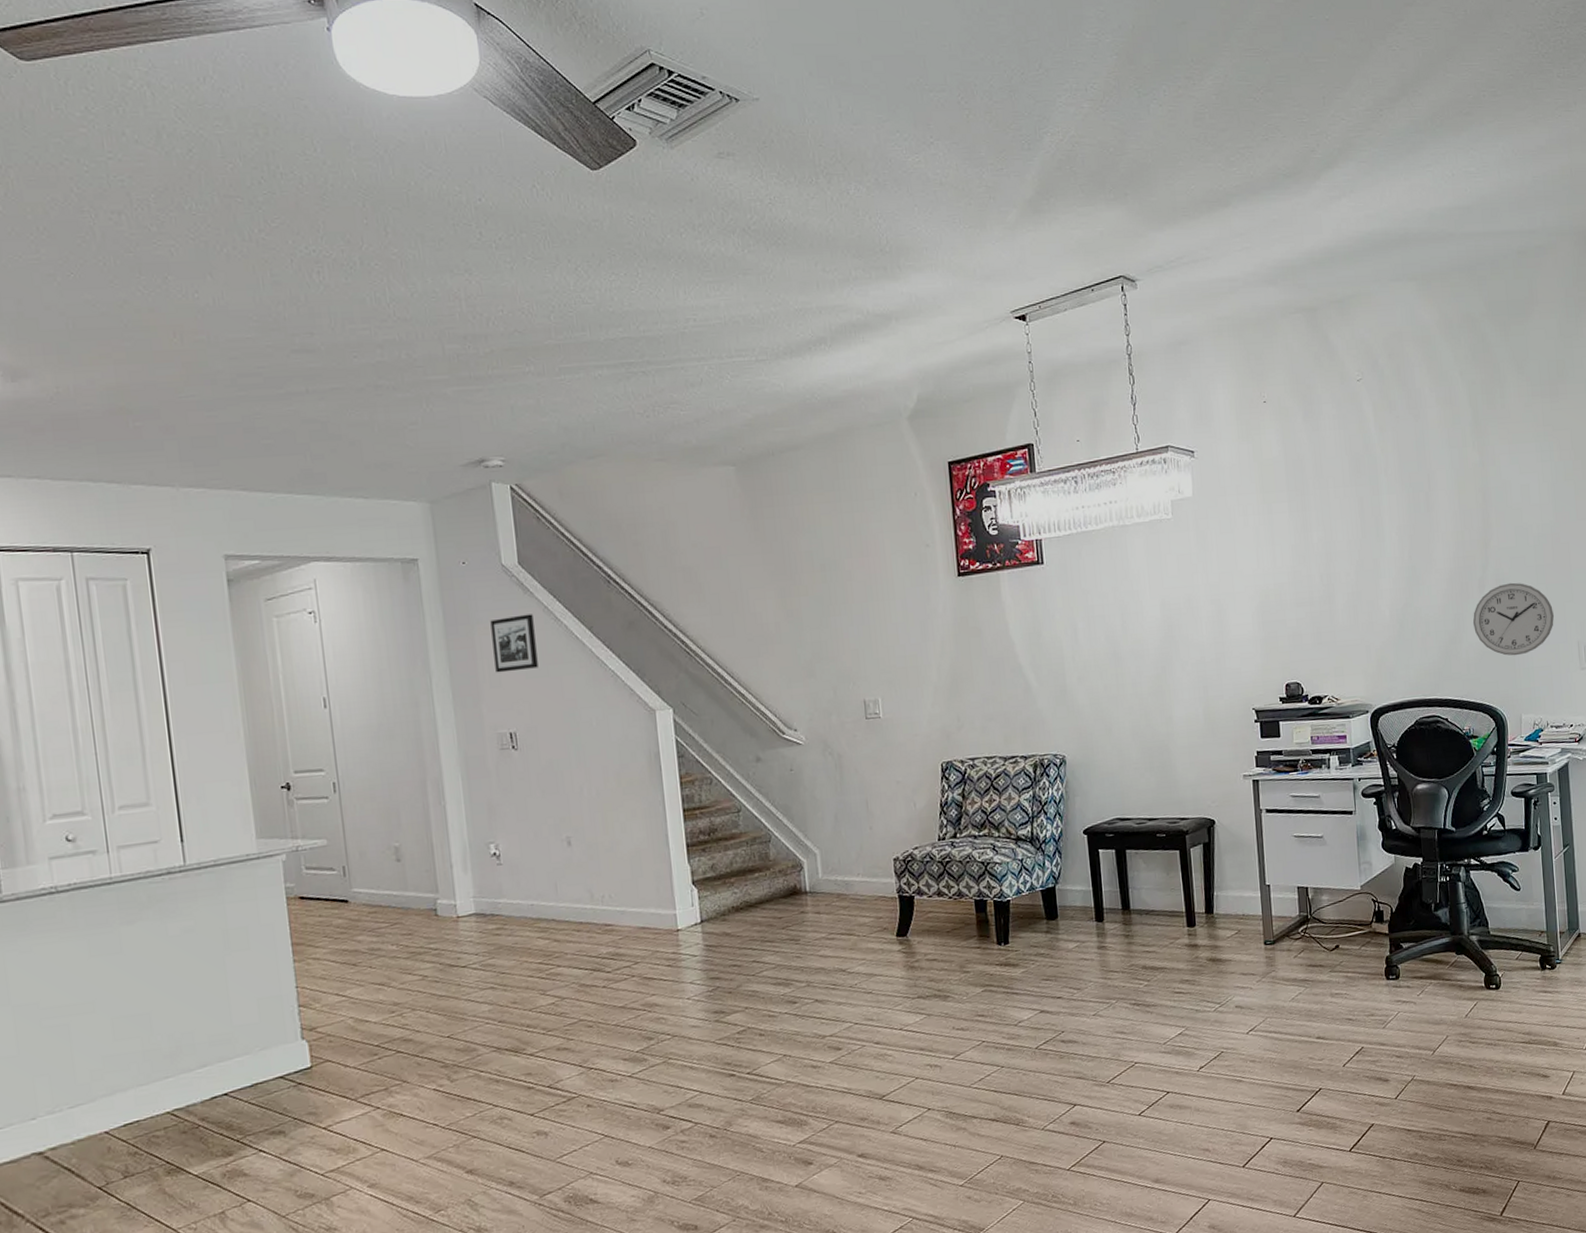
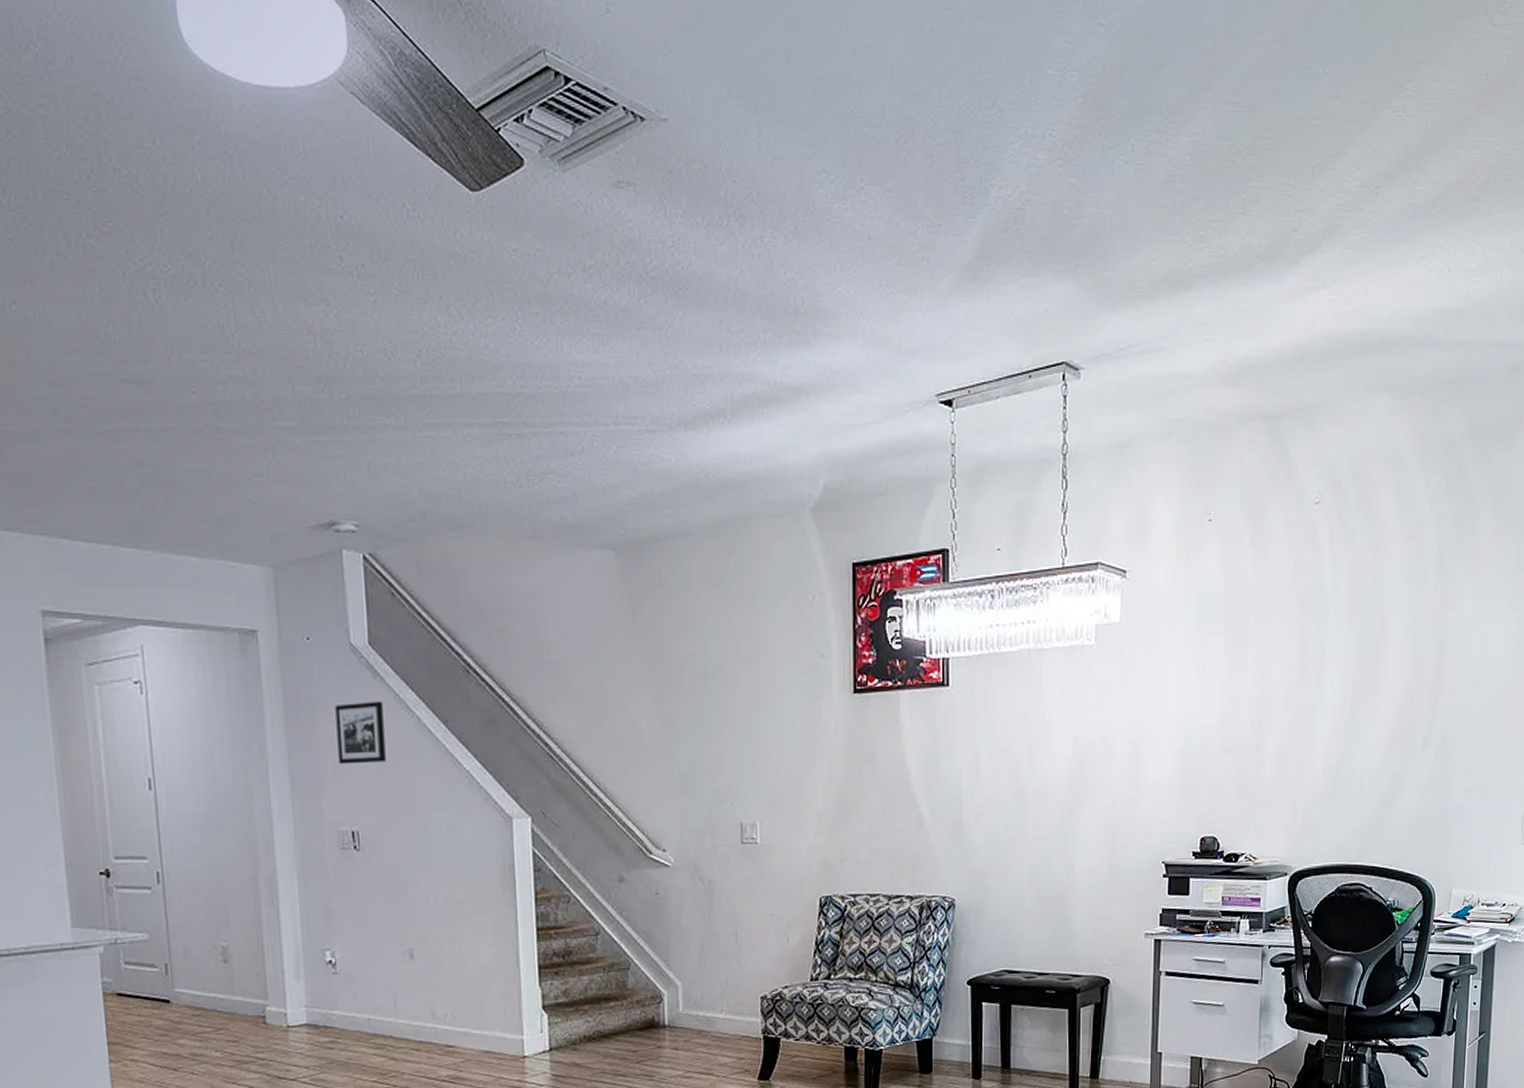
wall clock: present [1472,582,1555,656] -> none [1411,743,1501,825]

